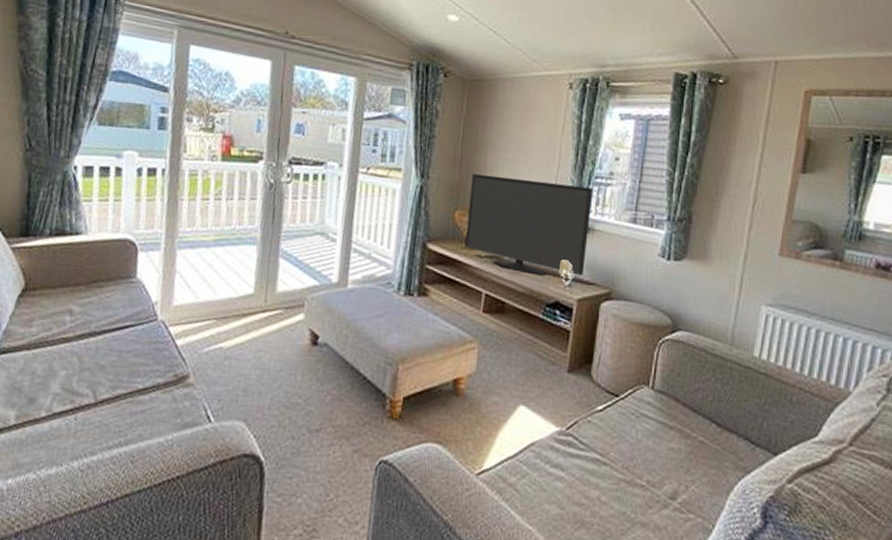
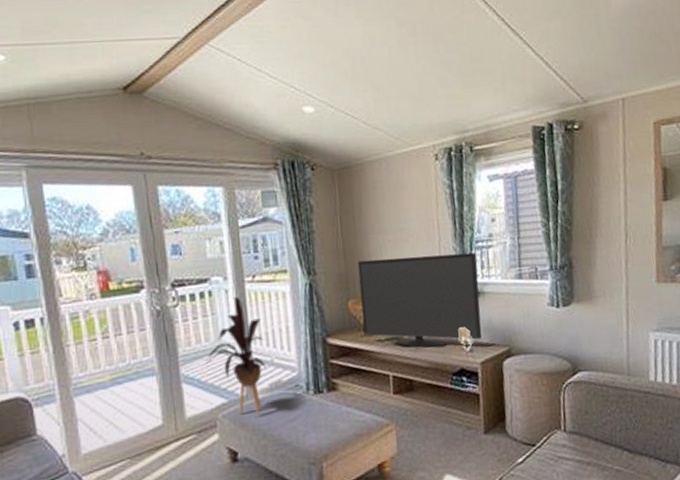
house plant: none [306,184,367,305] -> present [206,296,266,416]

